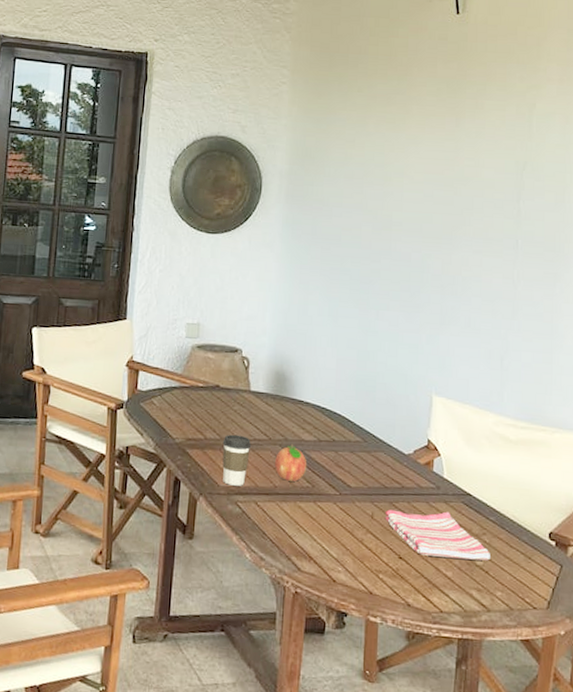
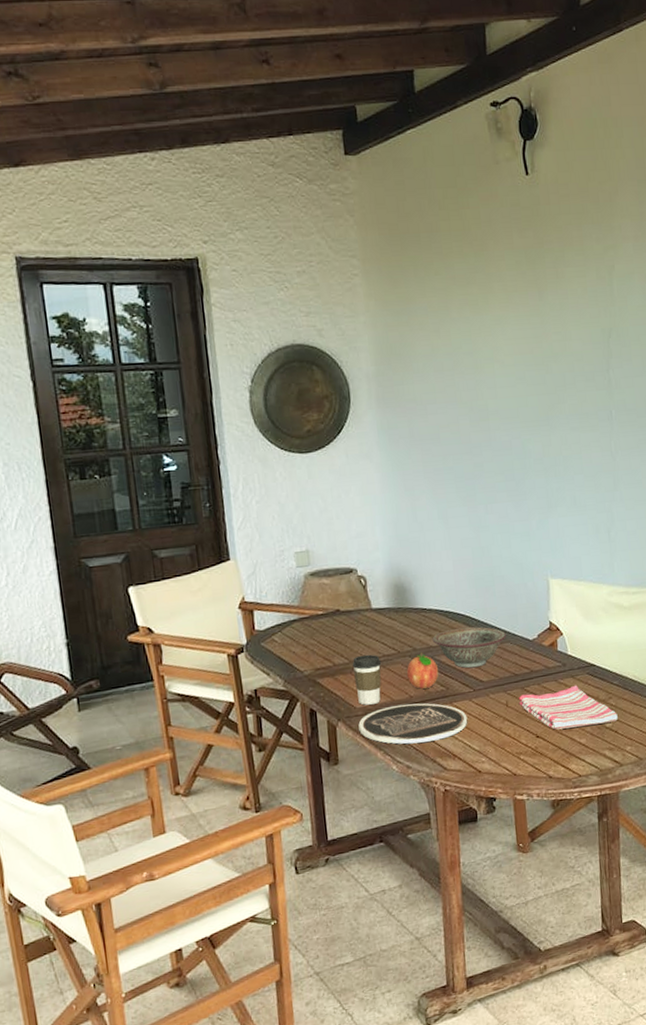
plate: none [219,491,330,538] -> present [358,703,468,744]
decorative bowl: none [305,426,381,471] -> present [432,626,506,668]

